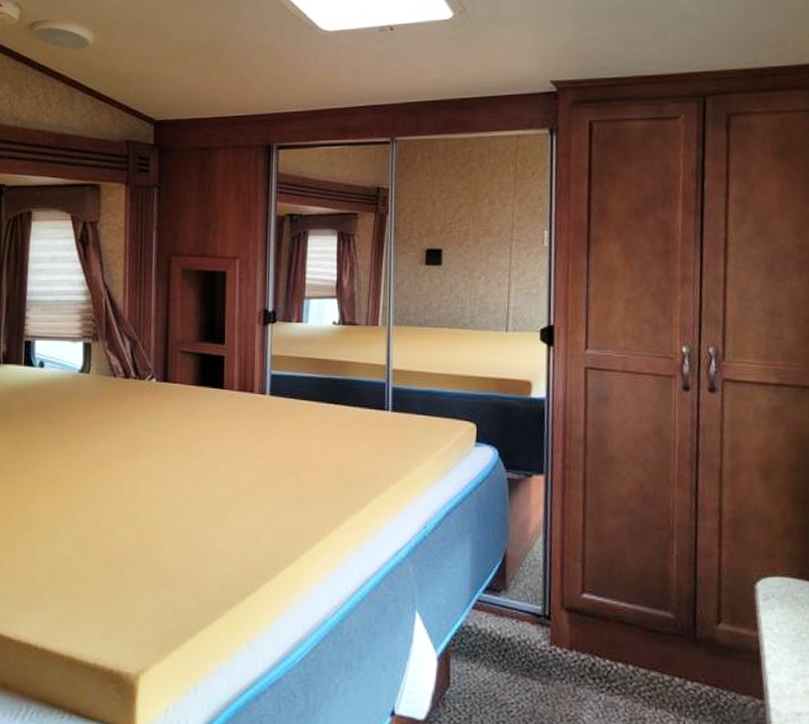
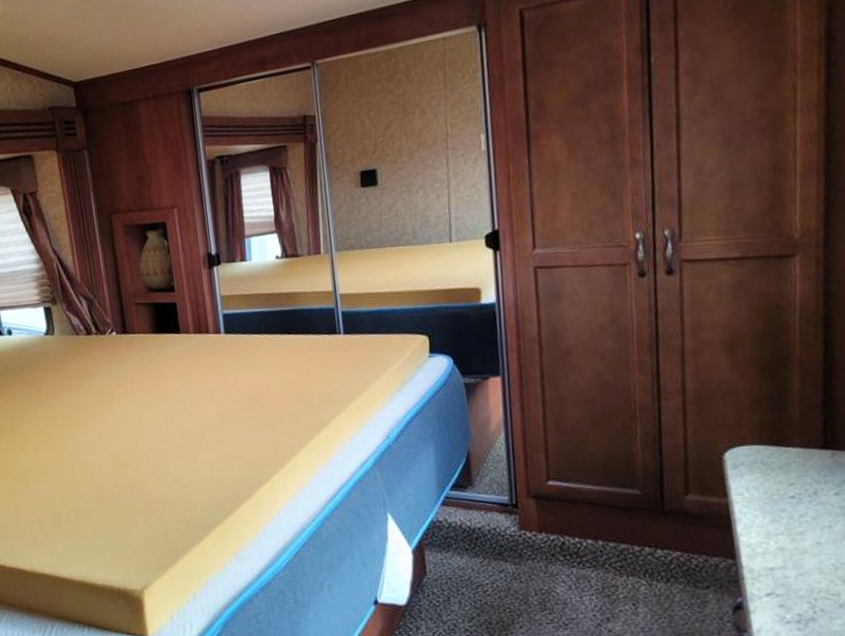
vase: none [191,278,228,340] -> present [139,229,177,291]

